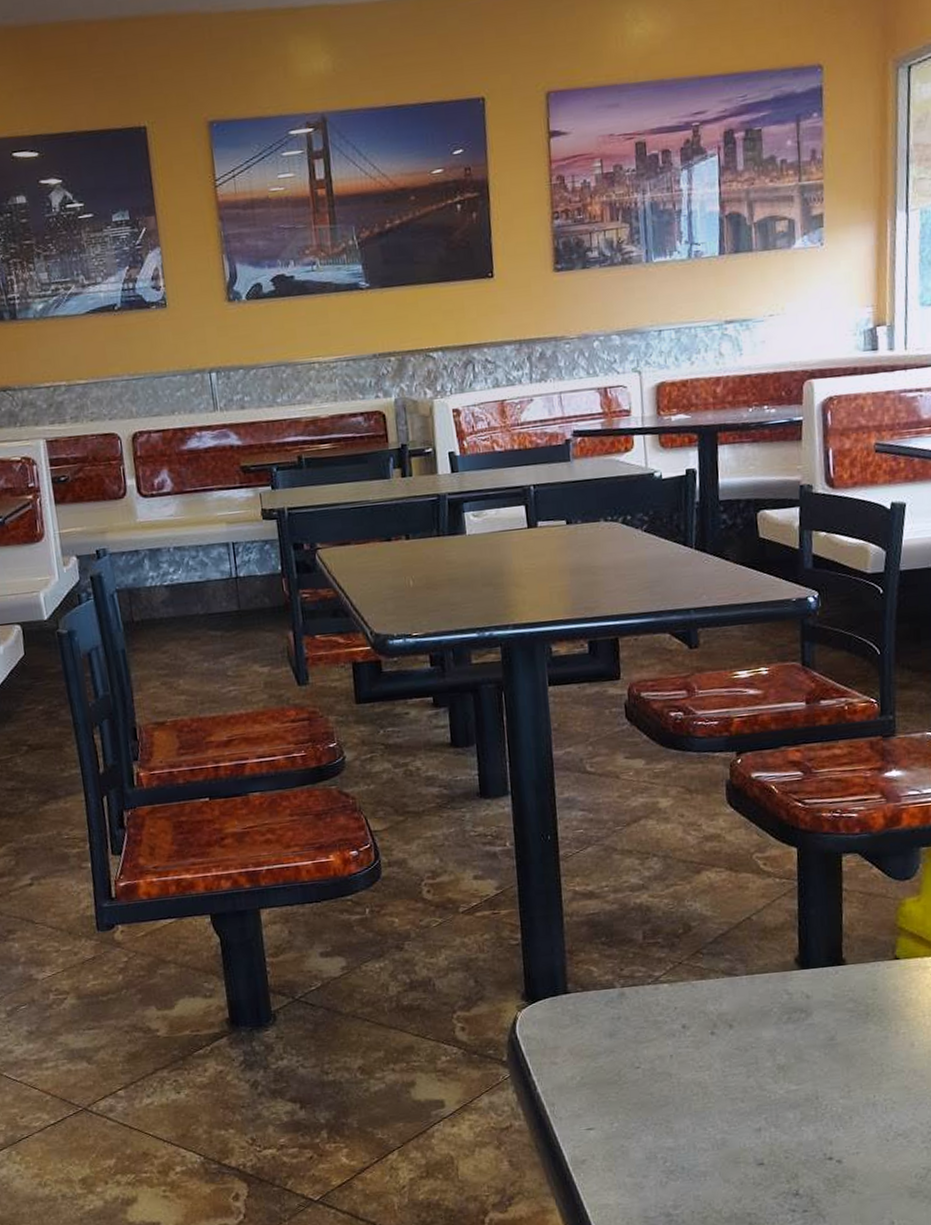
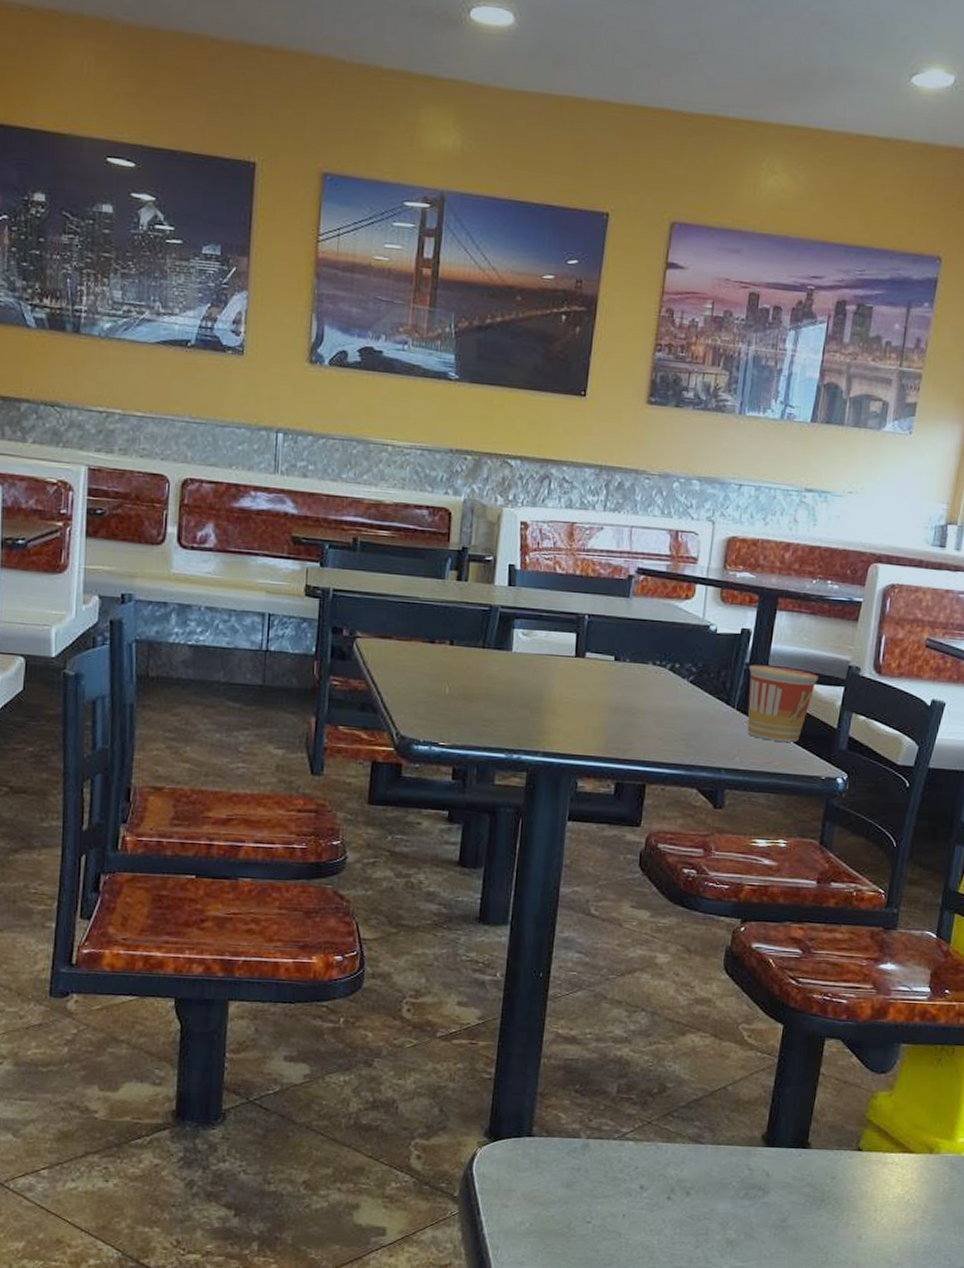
food container: none [700,498,772,573] -> present [747,665,818,742]

